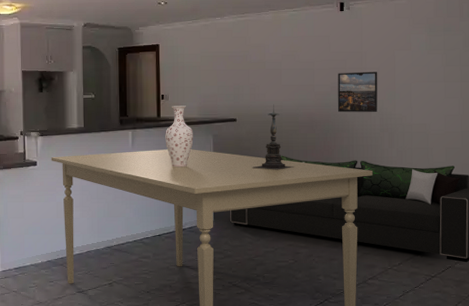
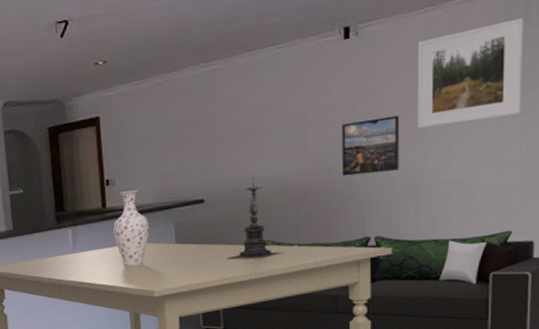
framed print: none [389,13,459,83] -> present [417,18,524,129]

